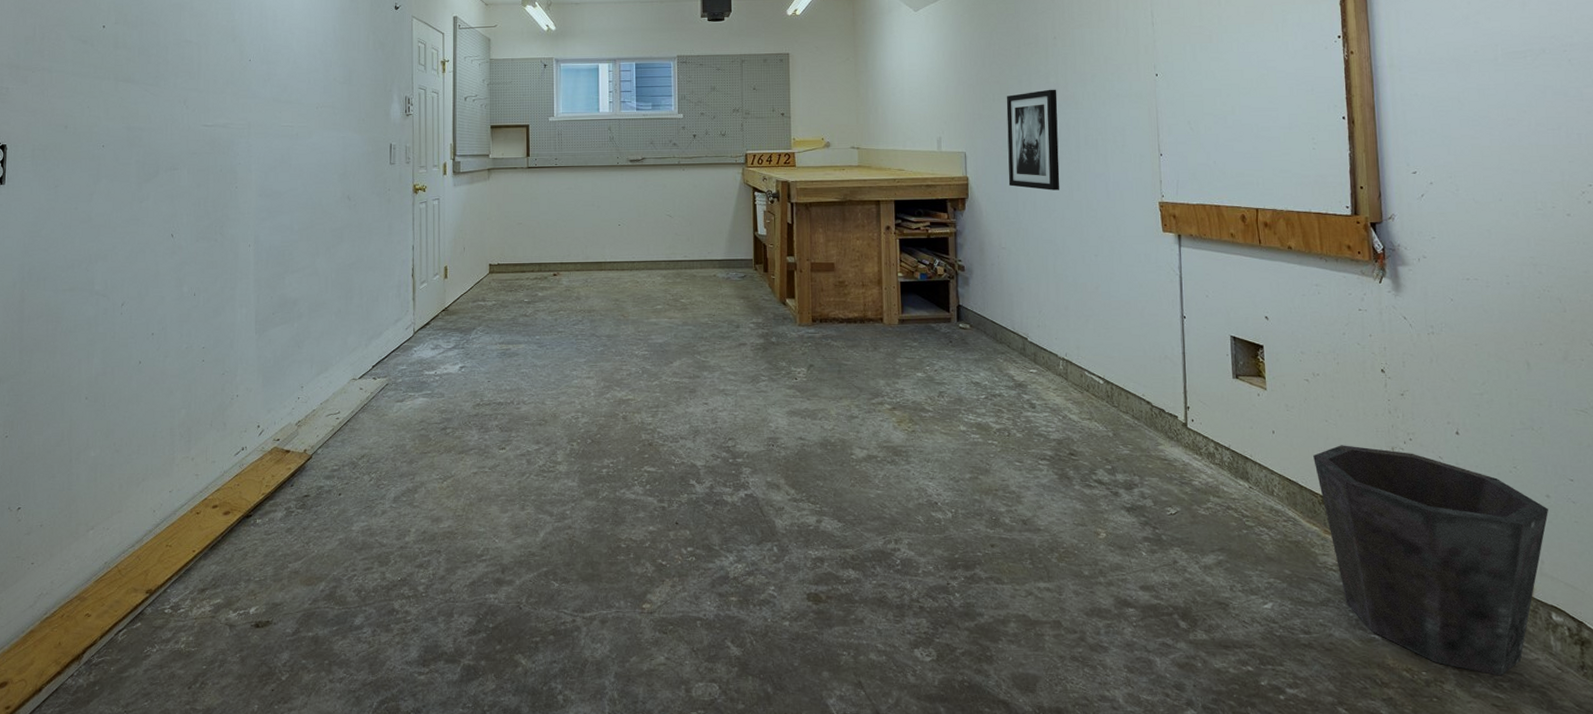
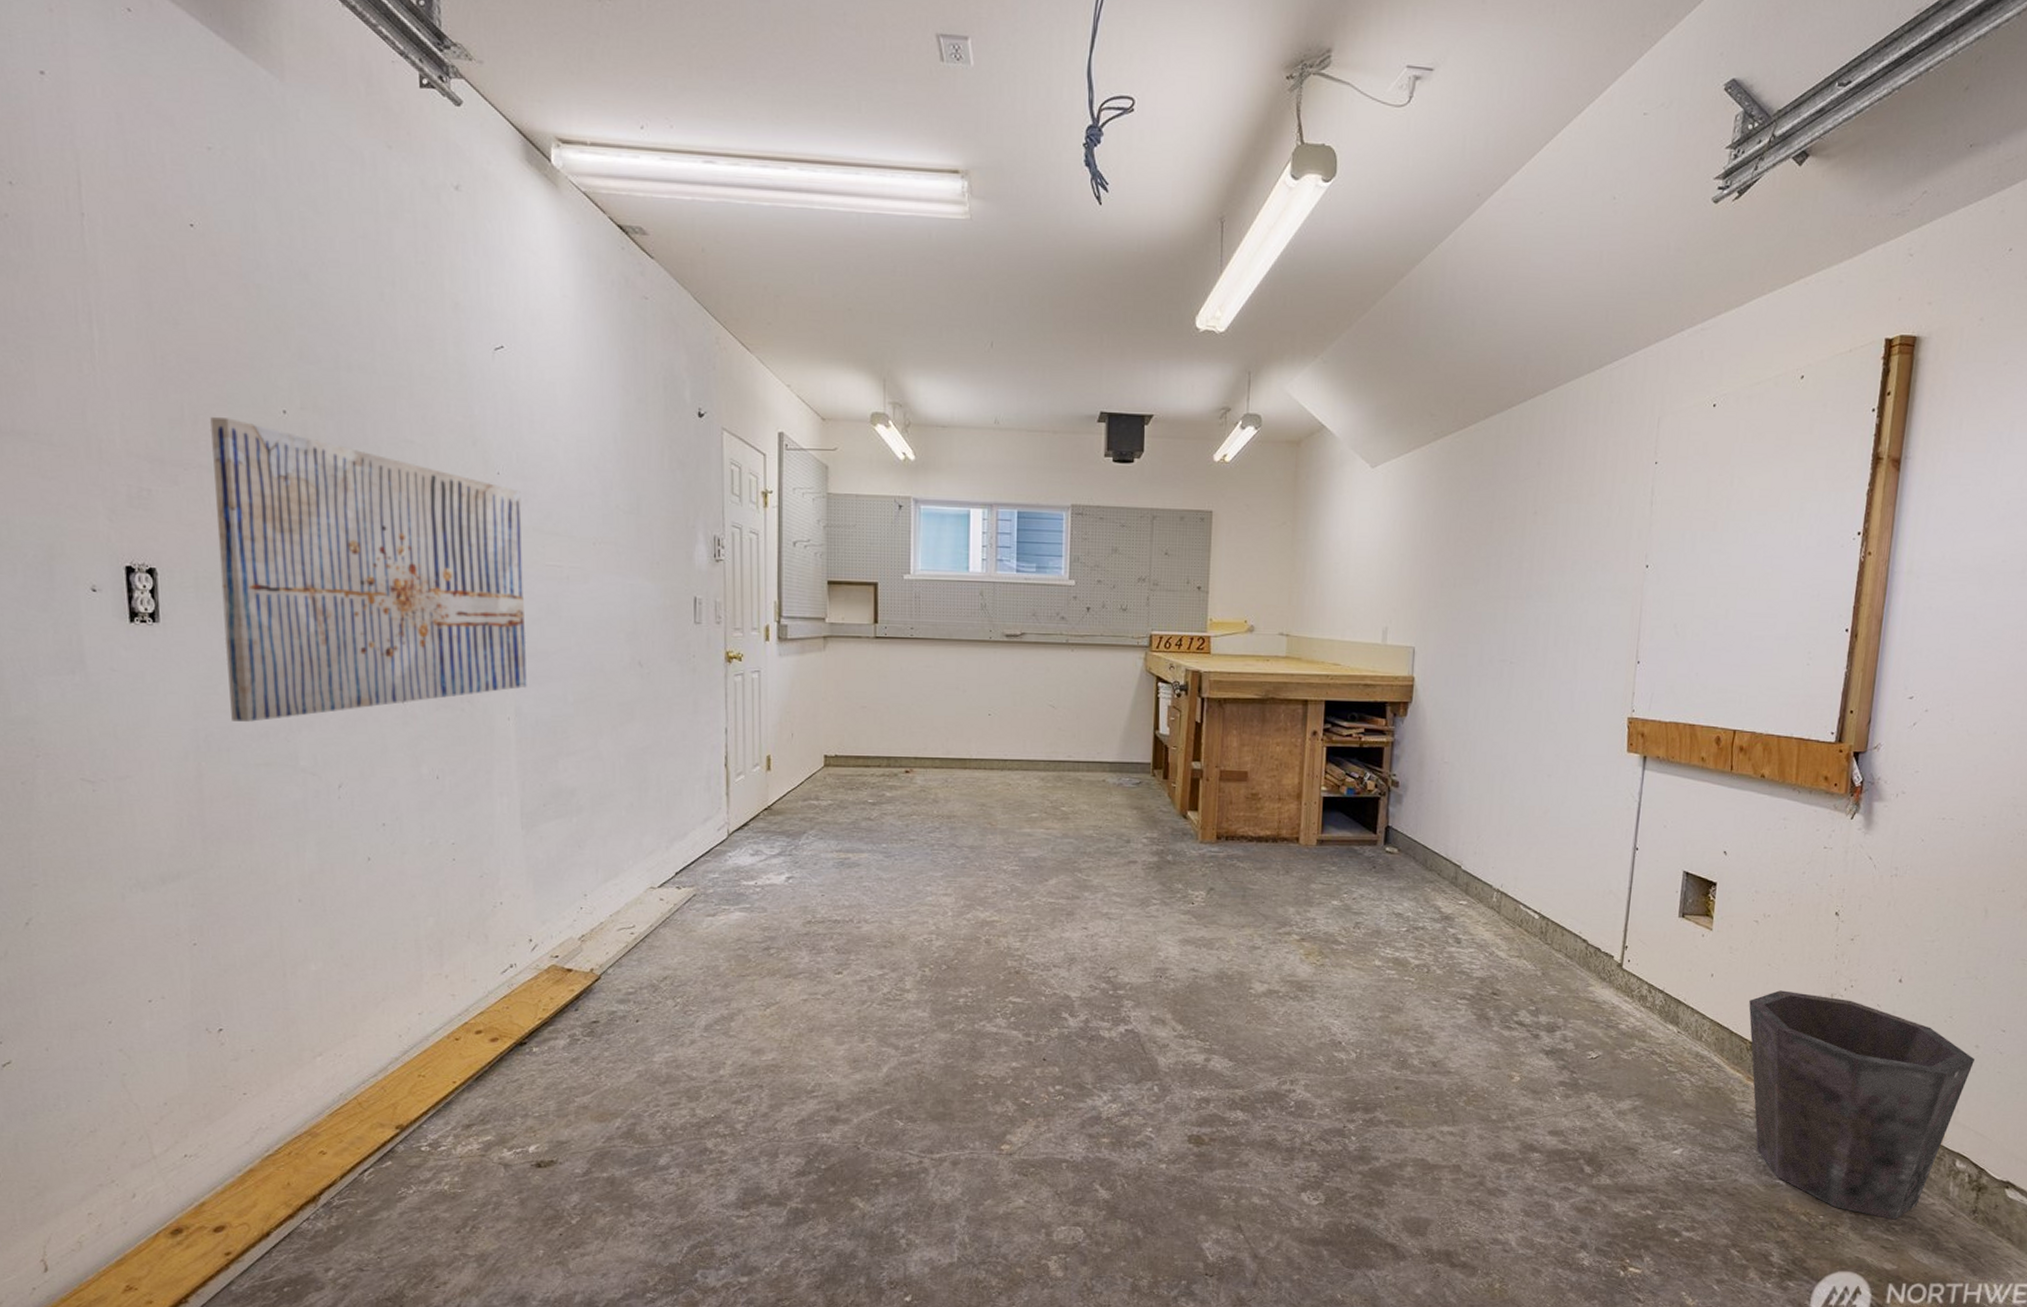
wall art: none [48,34,265,257] -> present [210,417,527,722]
wall art: present [1006,89,1060,191] -> none [1460,576,1530,698]

